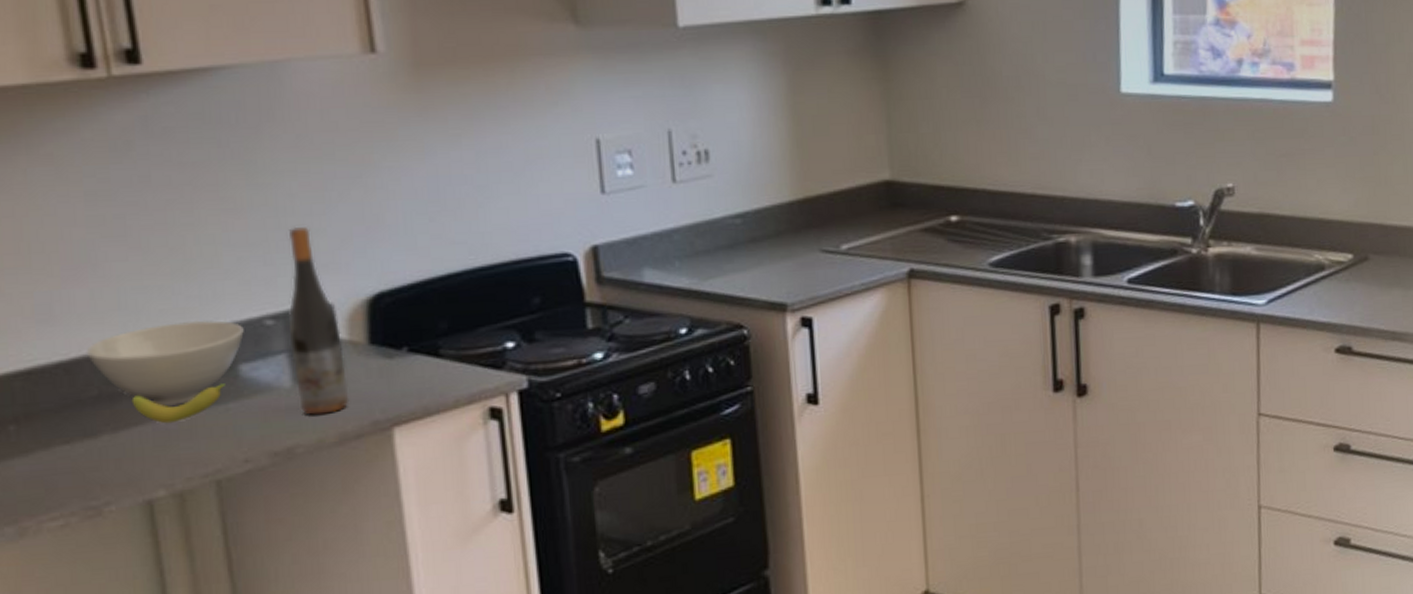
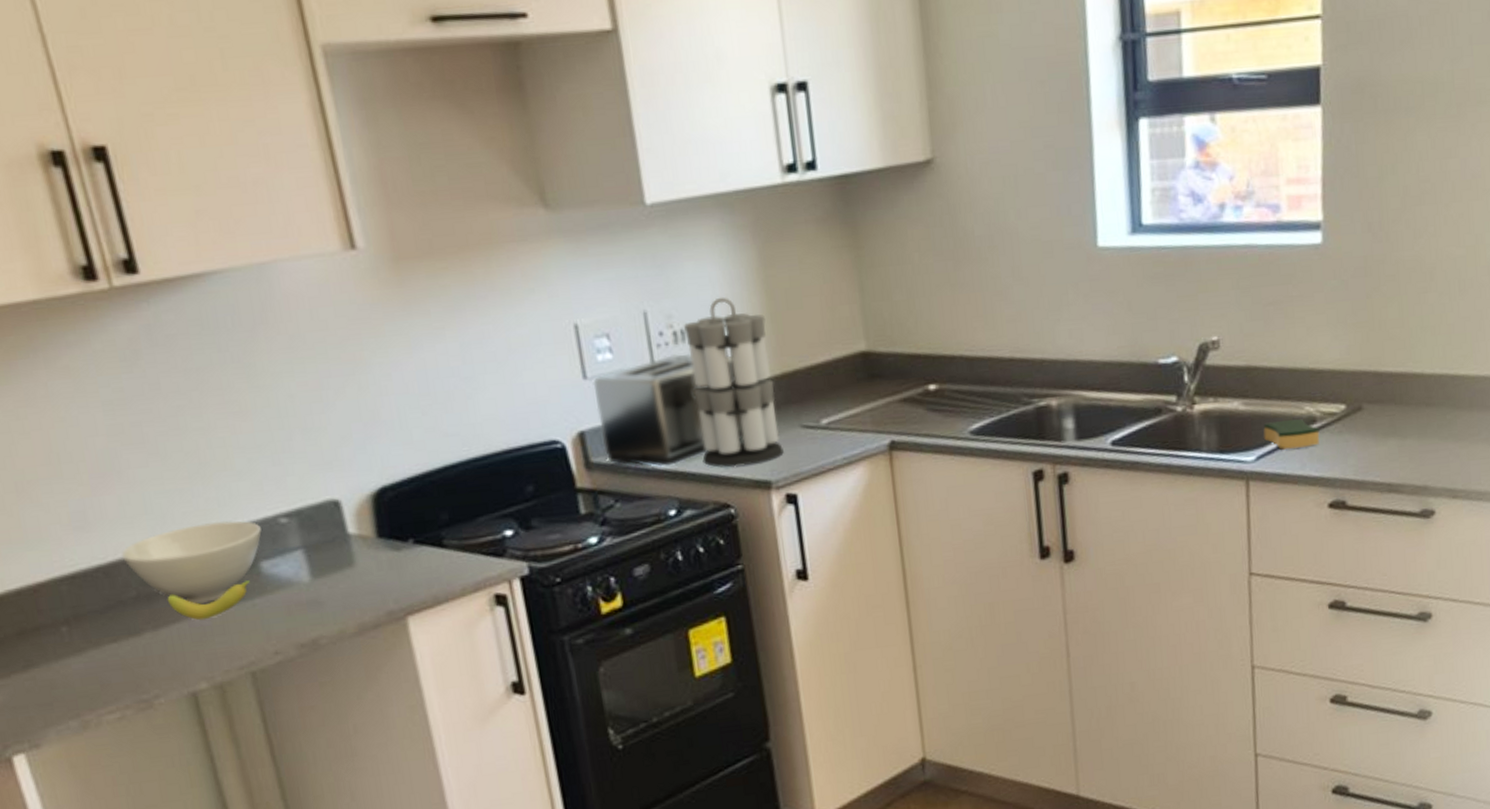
wine bottle: present [288,226,350,415] -> none [292,426,365,608]
toaster: none [611,174,762,284] -> present [593,354,744,467]
spice rack: none [708,120,801,289] -> present [684,297,784,468]
sponge: none [1274,266,1328,295] -> present [1263,419,1320,450]

